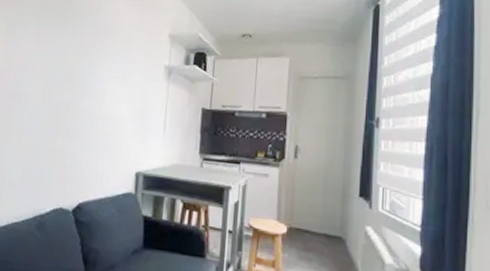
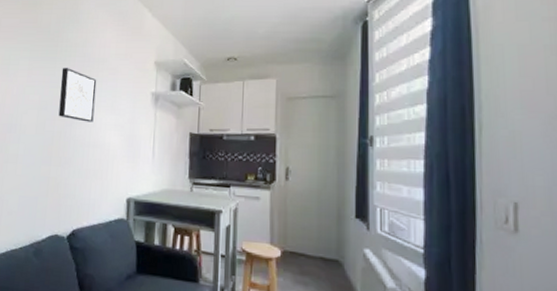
wall art: none [67,35,109,94] -> present [58,67,97,122]

